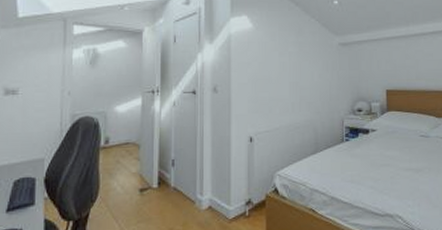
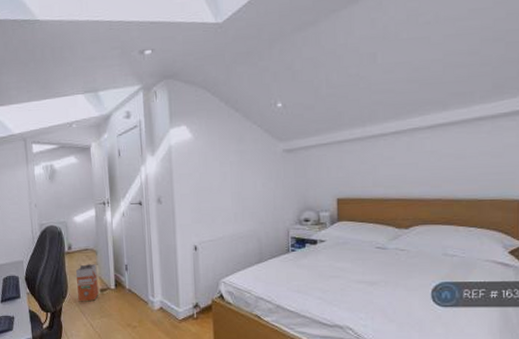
waste bin: none [111,159,138,207] -> present [76,263,99,303]

